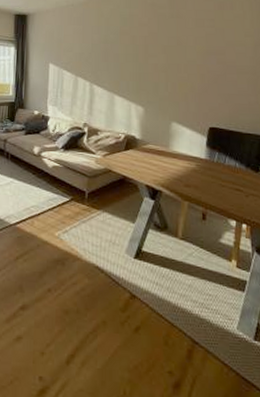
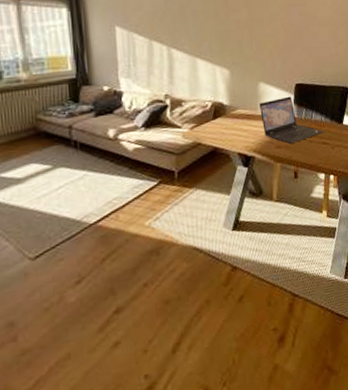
laptop: none [171,138,237,185] -> present [259,96,324,145]

